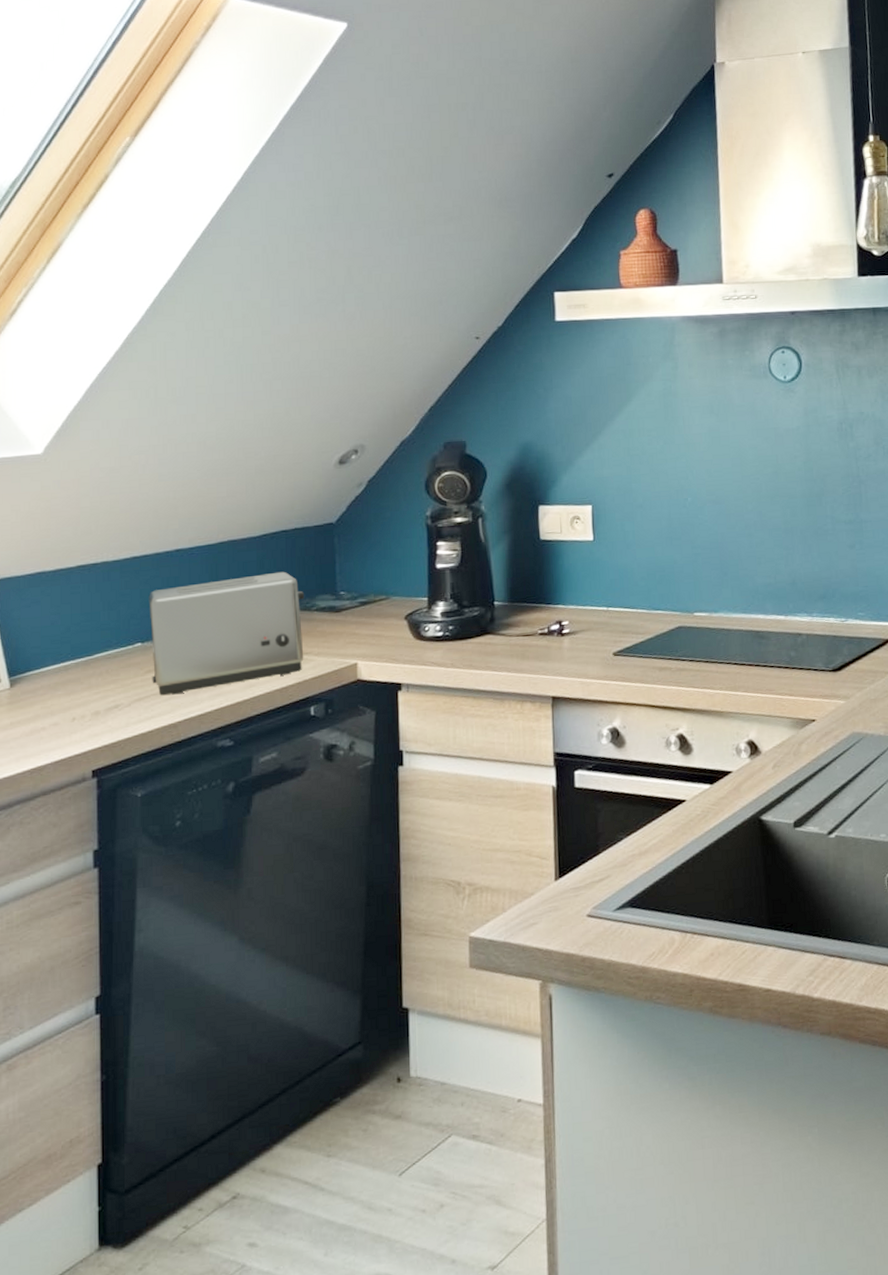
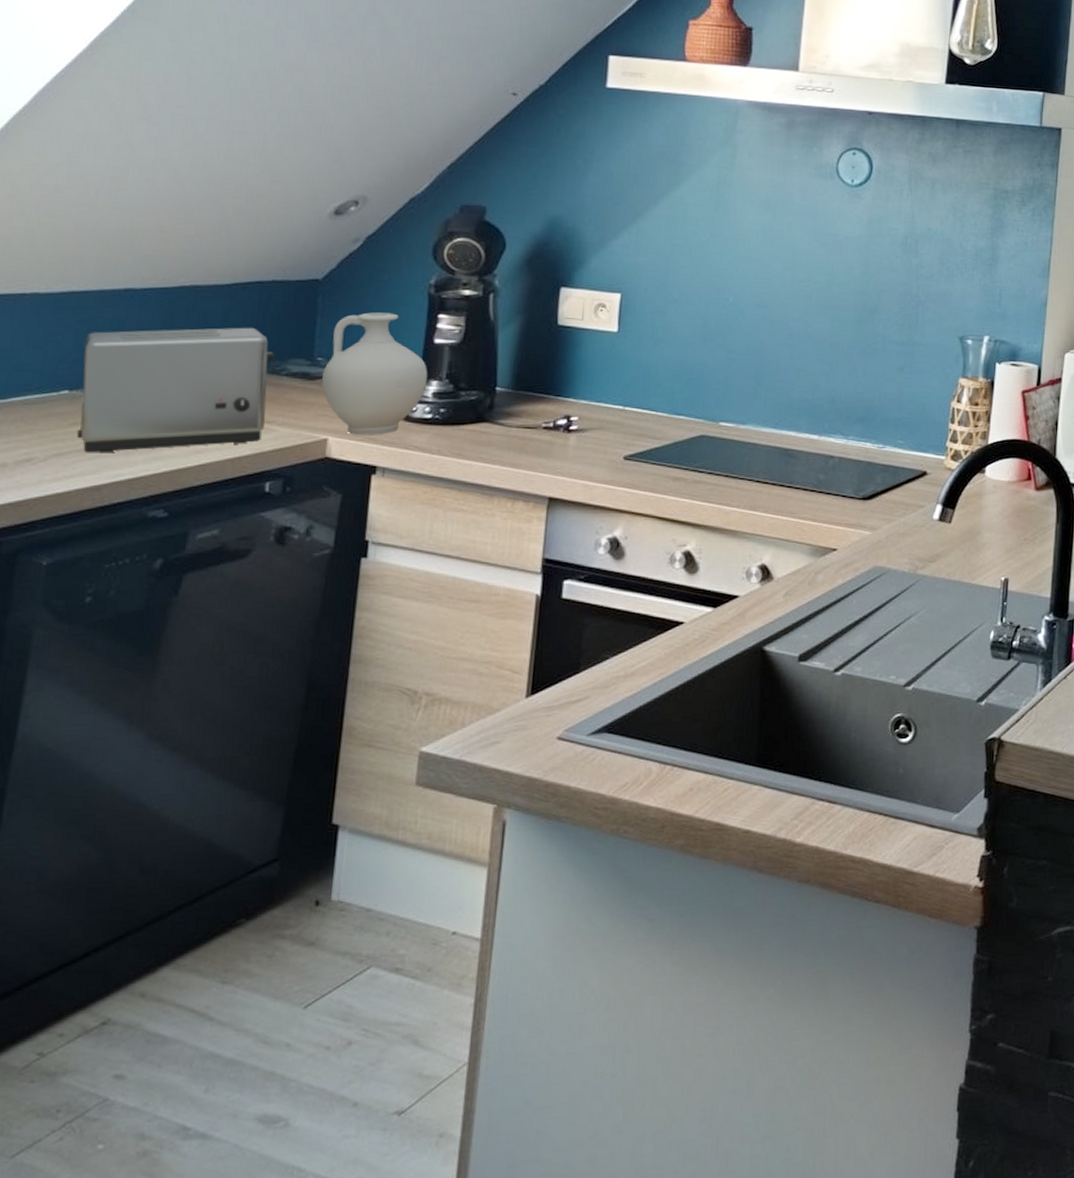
ceramic jug: none [346,545,435,657] -> present [322,312,428,435]

